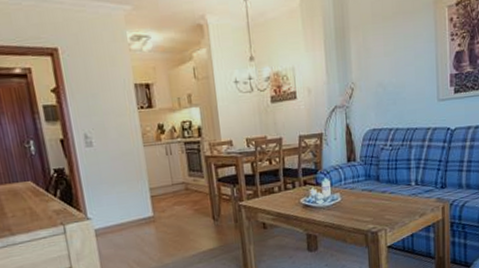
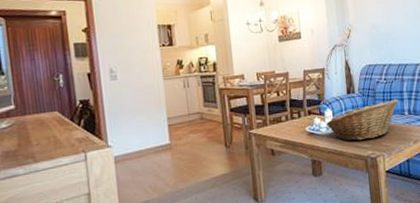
fruit basket: none [323,167,405,214] -> present [326,98,398,141]

